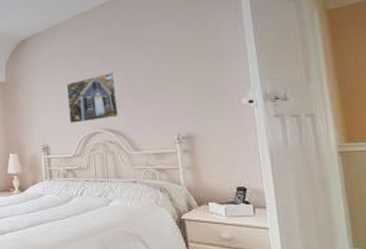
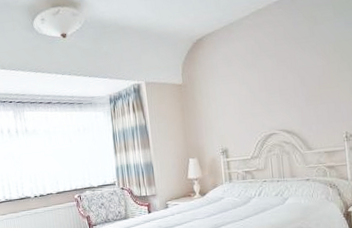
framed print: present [66,71,121,123] -> none [243,71,295,125]

